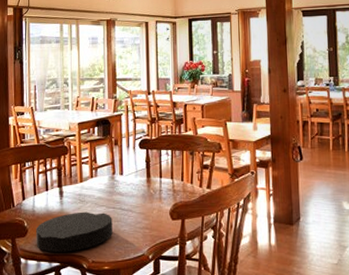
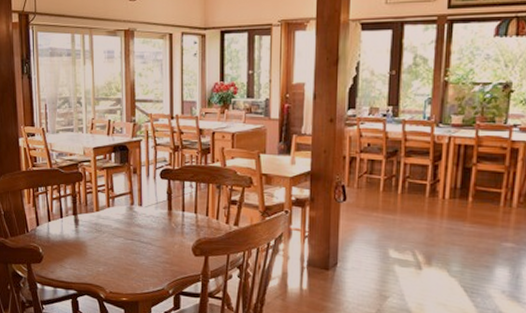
plate: present [35,211,112,252] -> none [51,241,131,281]

